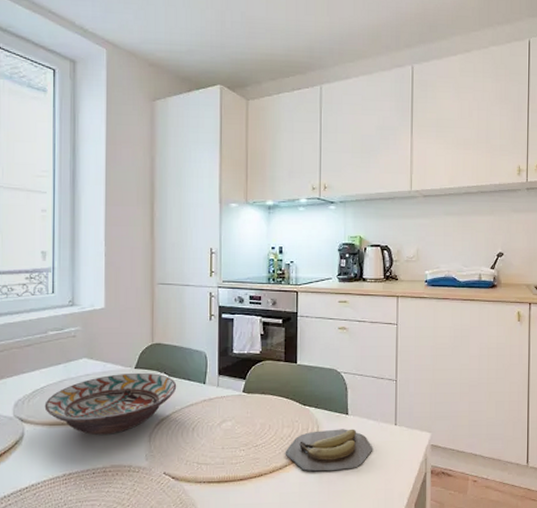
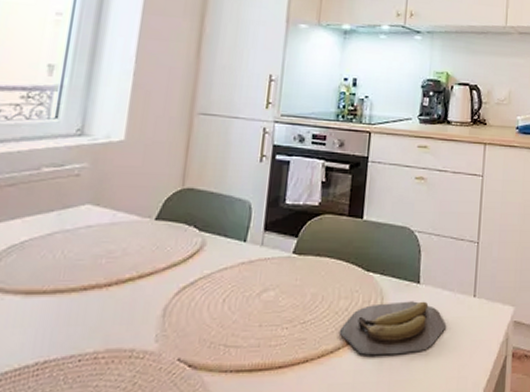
decorative bowl: present [44,372,177,435] -> none [21,225,209,308]

